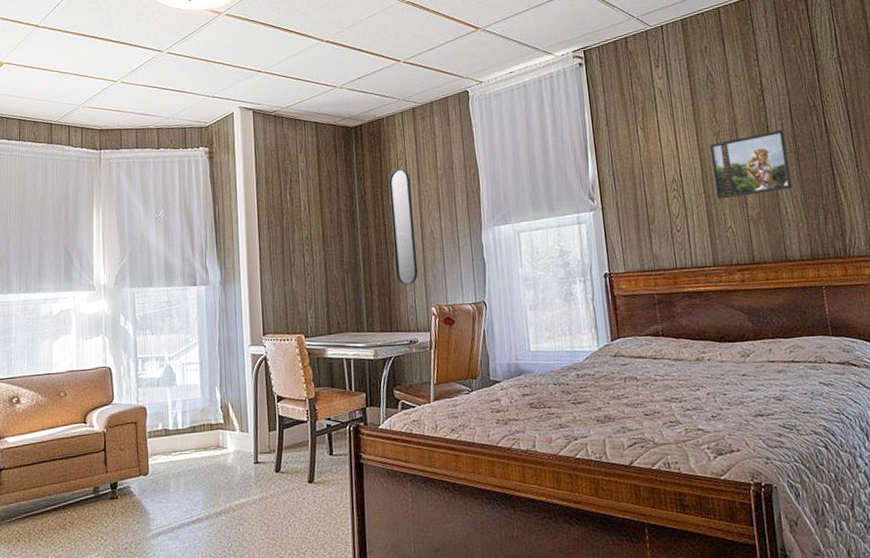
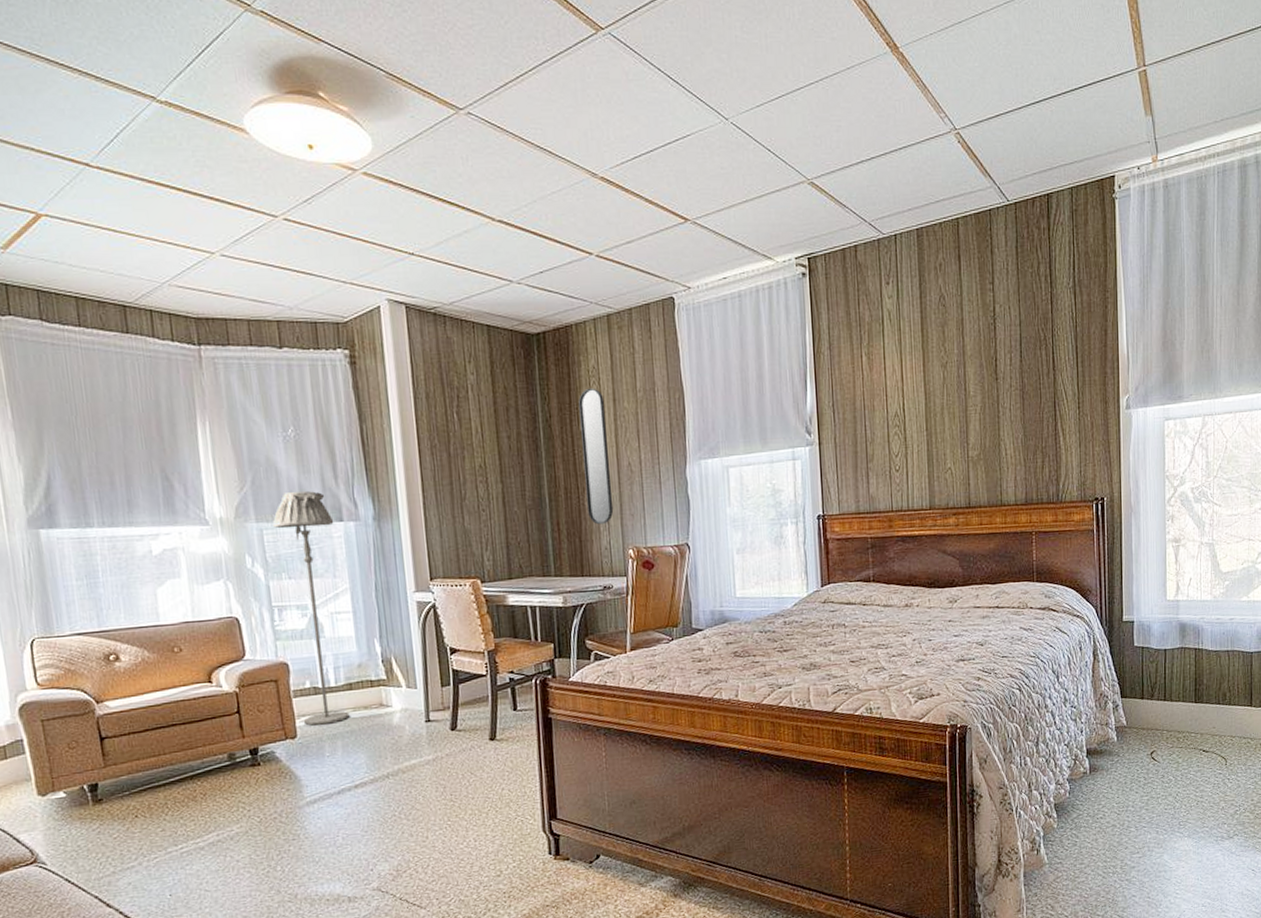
floor lamp: none [143,261,192,464] -> present [273,491,350,726]
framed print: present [709,130,793,200] -> none [935,364,1015,438]

